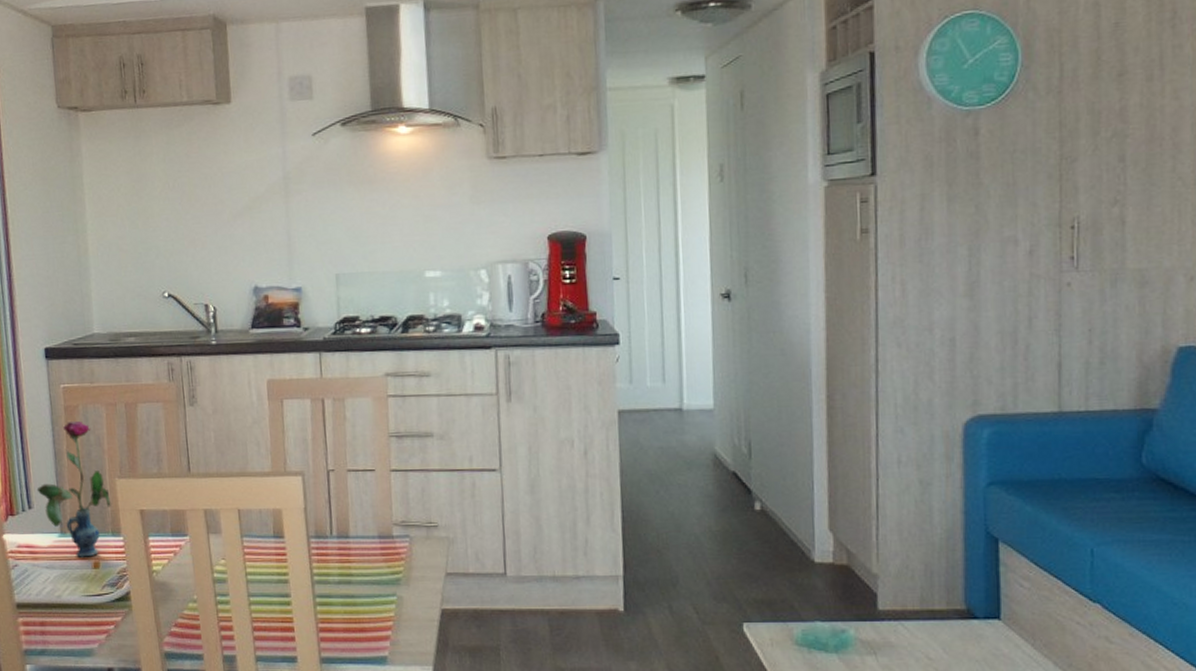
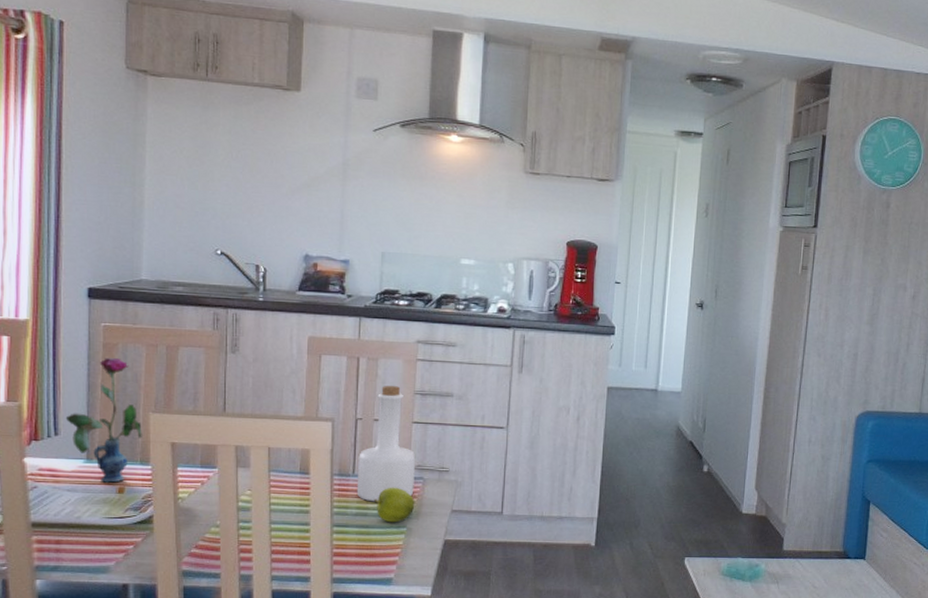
bottle: none [334,428,401,567] -> present [356,385,416,502]
apple: none [357,548,404,591] -> present [374,487,415,523]

